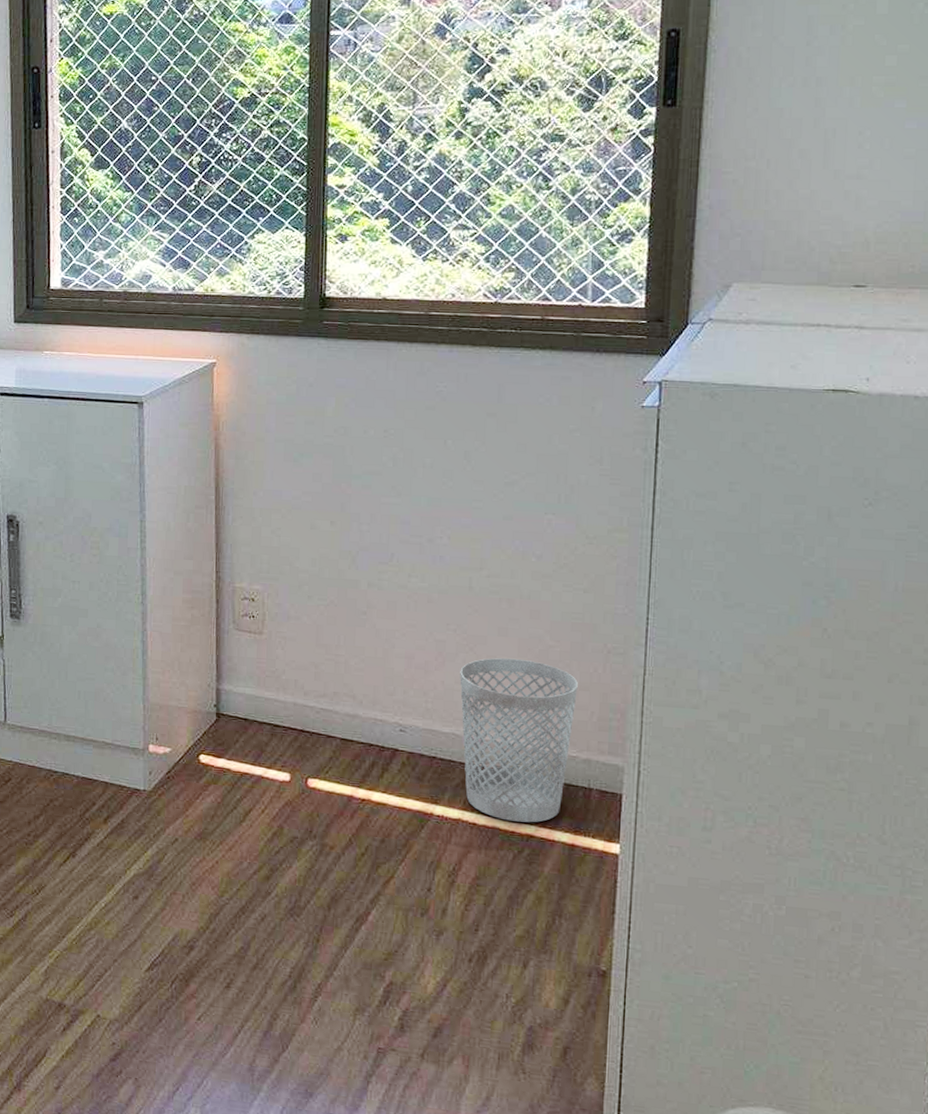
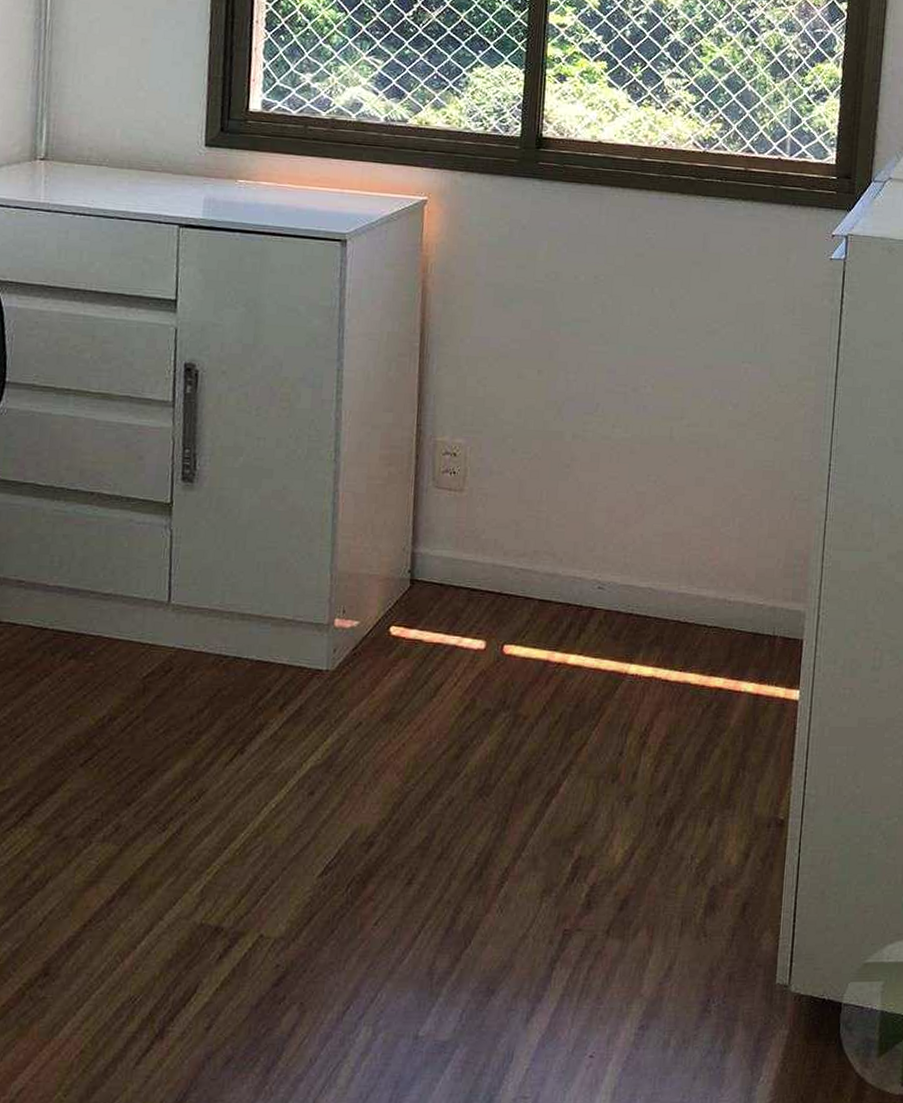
wastebasket: present [460,658,578,823] -> none [658,508,767,675]

